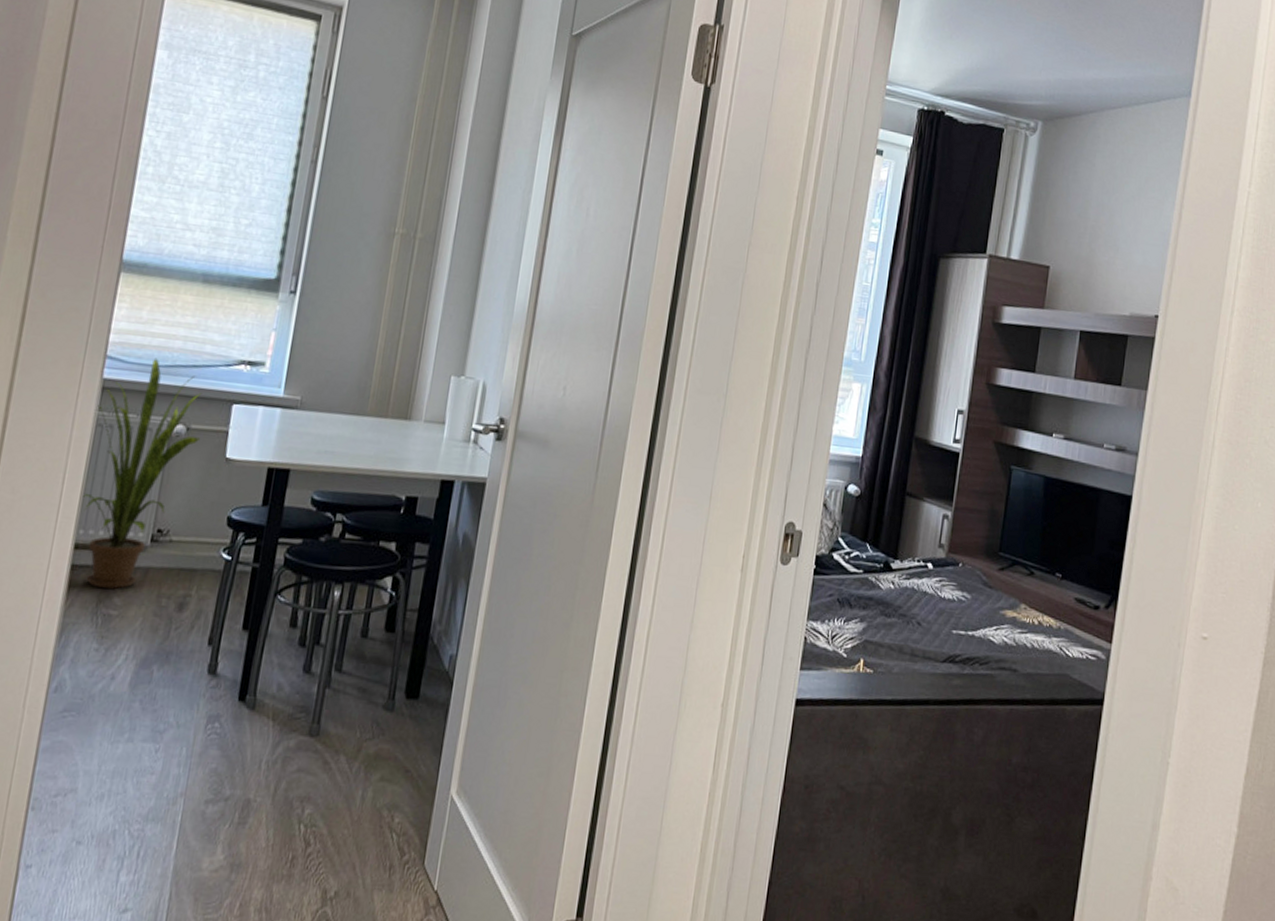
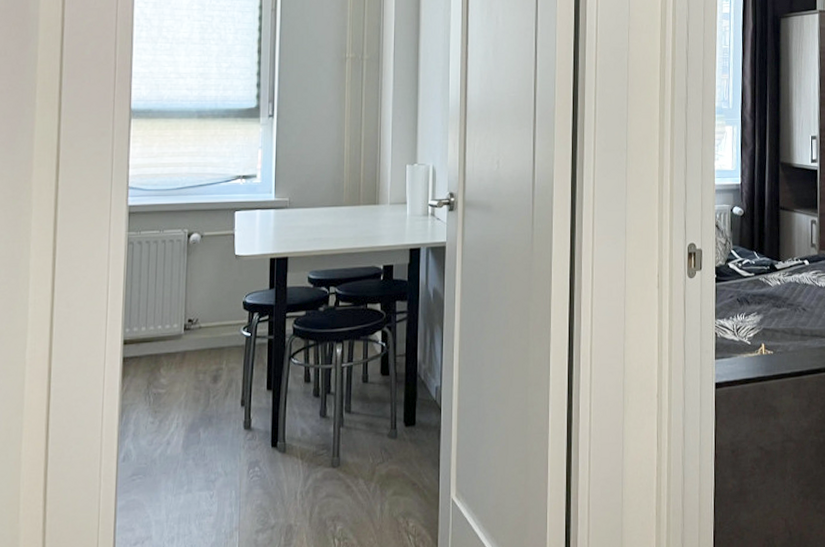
house plant: present [83,357,202,589] -> none [125,183,212,373]

